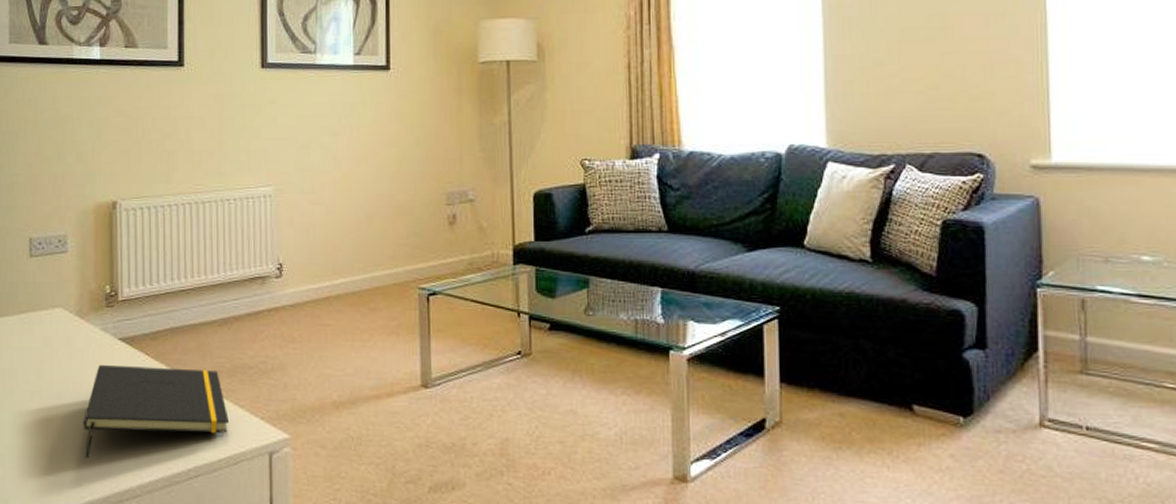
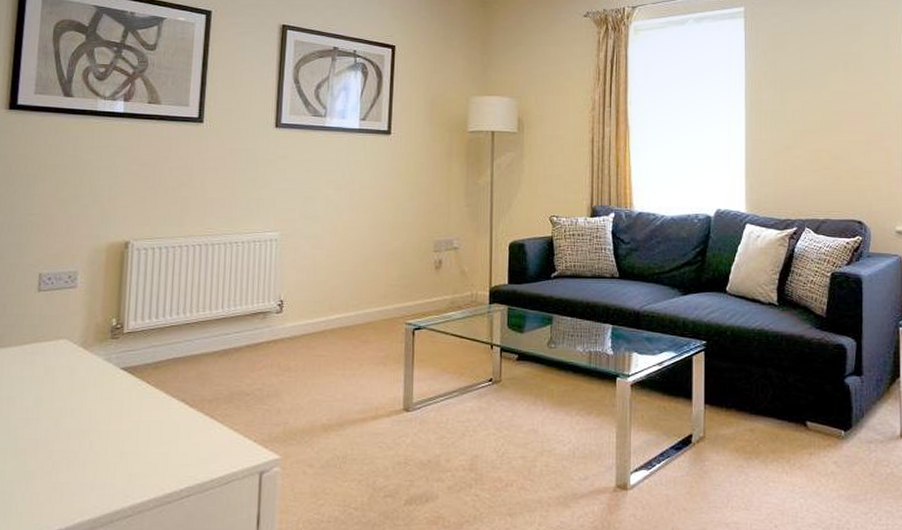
notepad: present [82,364,230,459] -> none [78,392,224,482]

